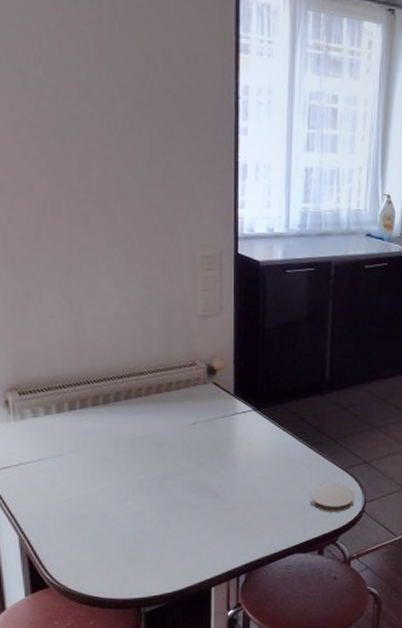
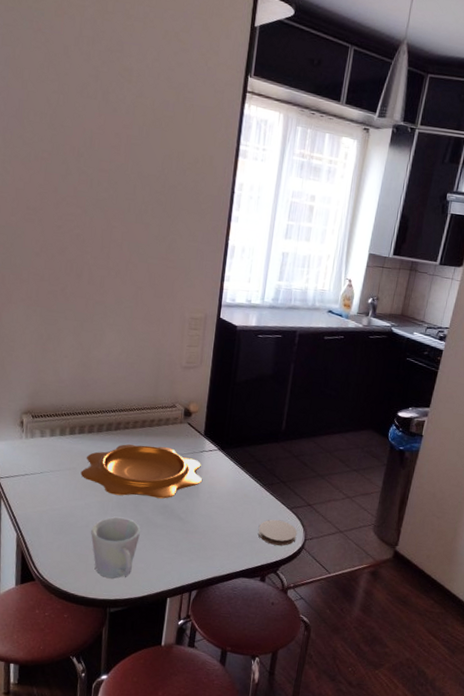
decorative bowl: none [89,413,238,476] -> present [81,444,203,499]
mug: none [110,501,170,573] -> present [91,517,141,578]

